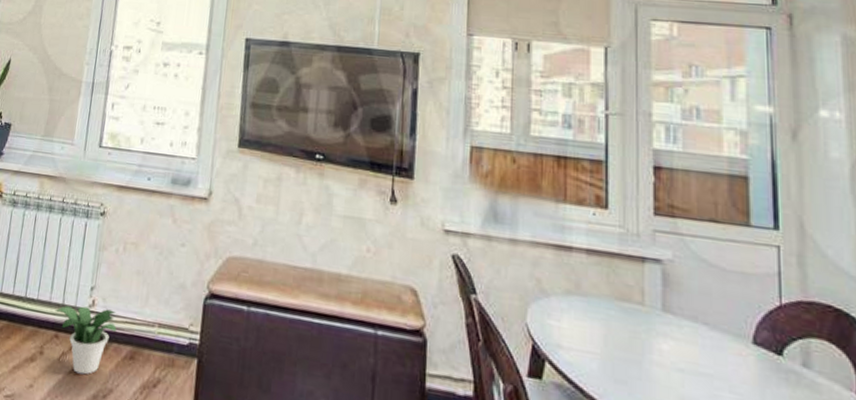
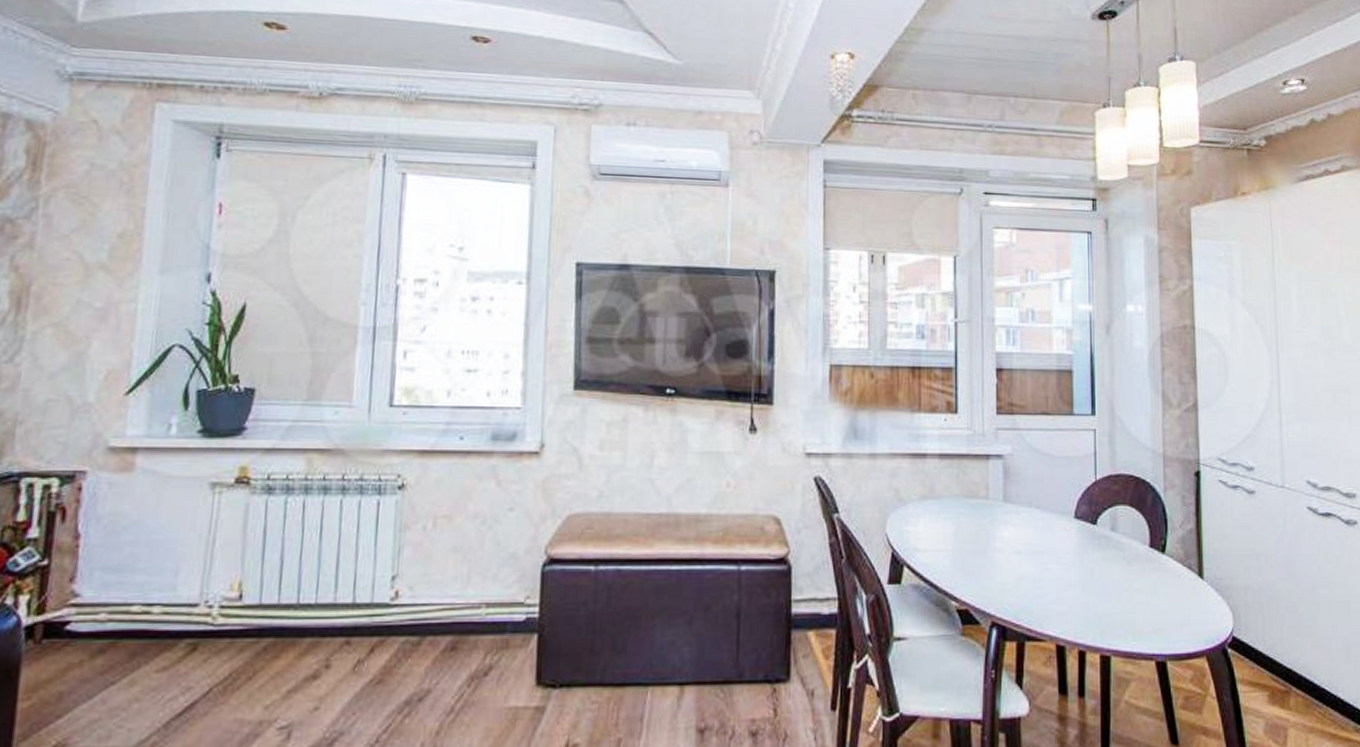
potted plant: present [55,306,117,375] -> none [343,599,431,681]

